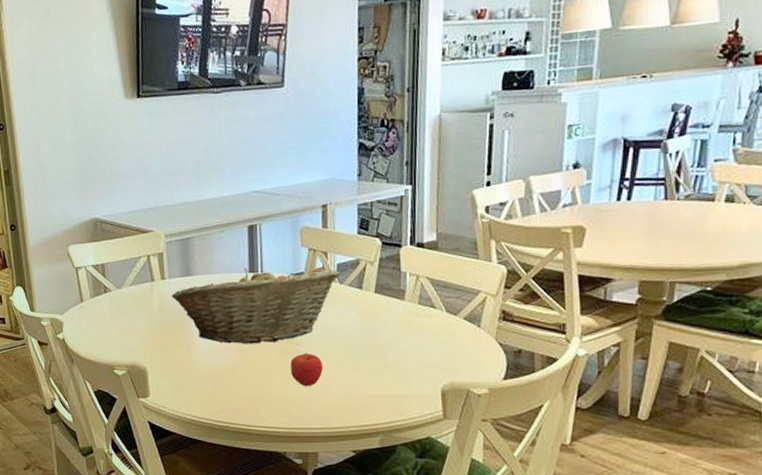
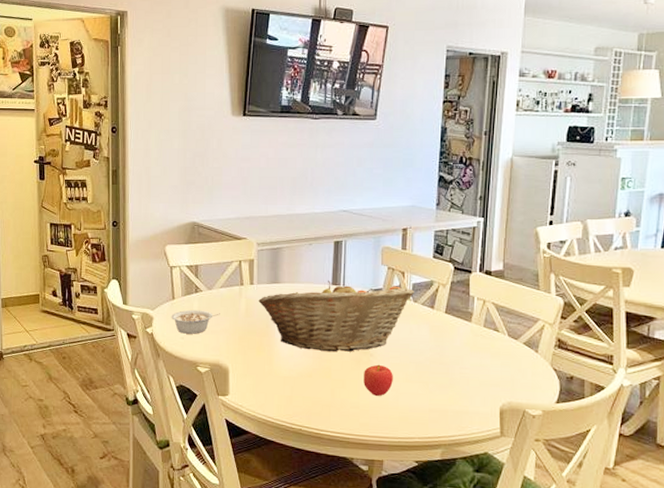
legume: none [81,310,133,337] -> present [171,309,220,334]

